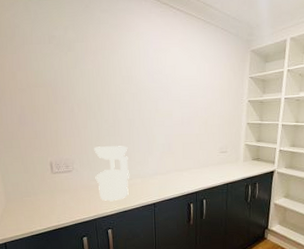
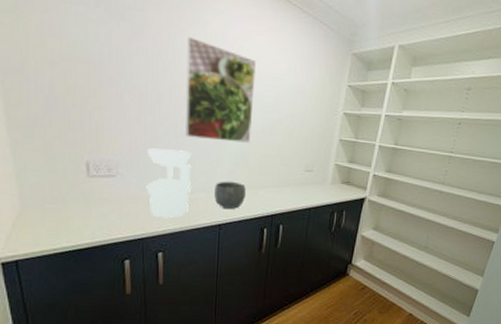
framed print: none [118,56,174,135] -> present [184,37,257,143]
bowl: none [148,167,173,190] -> present [214,181,246,210]

